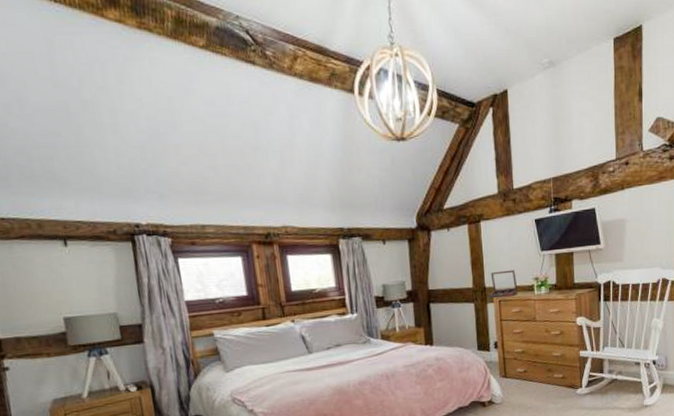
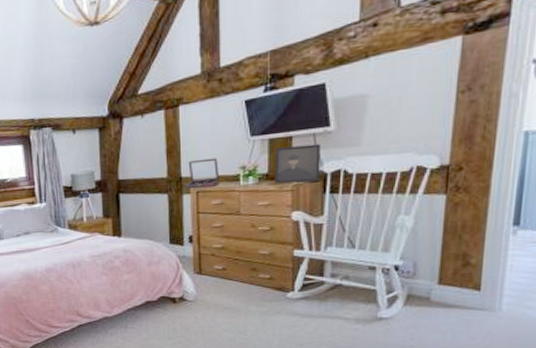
picture frame: none [561,259,596,293] -> present [275,144,321,184]

